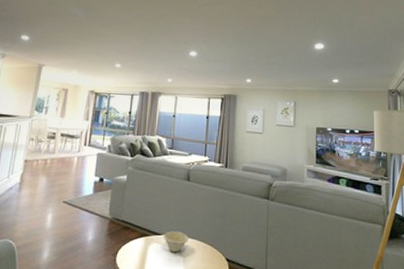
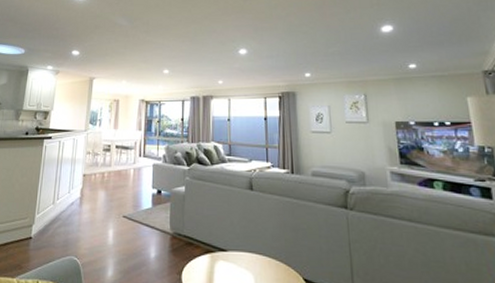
bowl: present [163,231,189,252] -> none [229,247,258,270]

